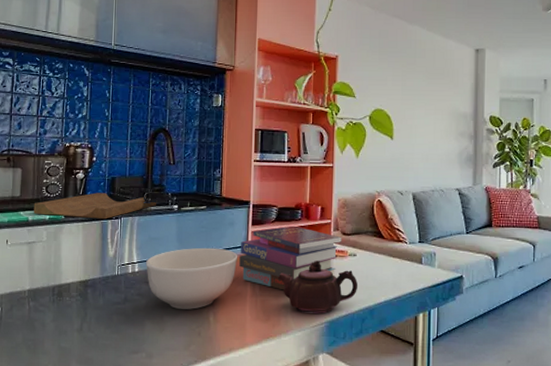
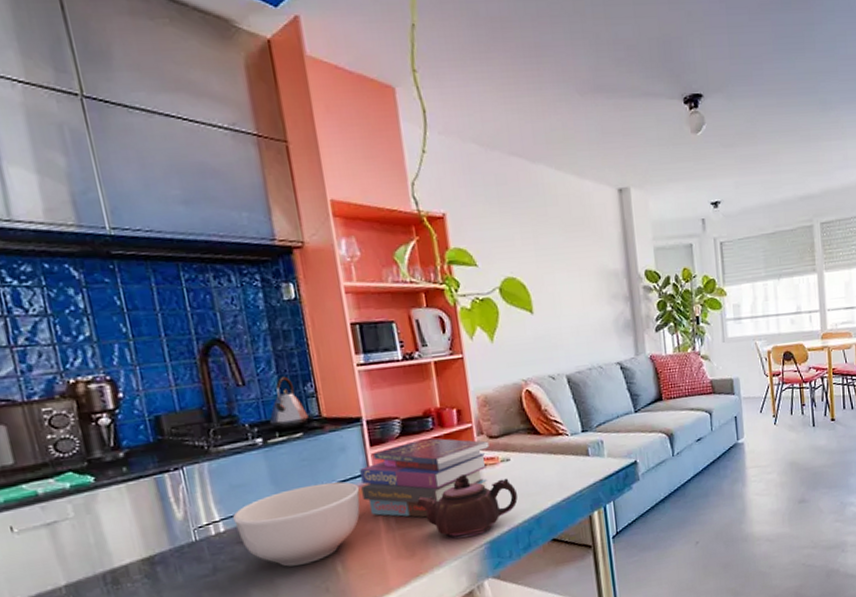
cutting board: present [33,192,157,219] -> none [40,433,232,484]
kettle: none [185,162,213,203] -> present [269,376,309,431]

